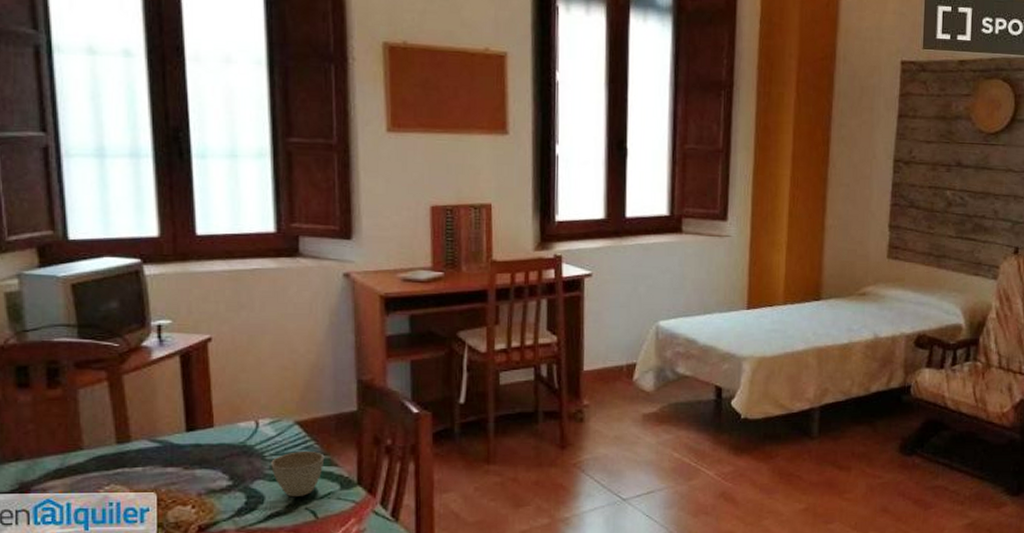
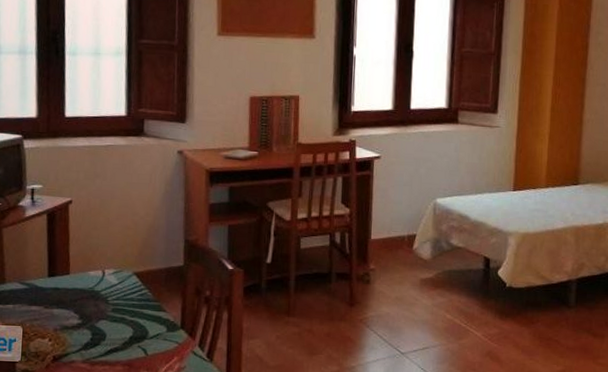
cup: present [271,451,325,498] -> none [113,298,156,337]

